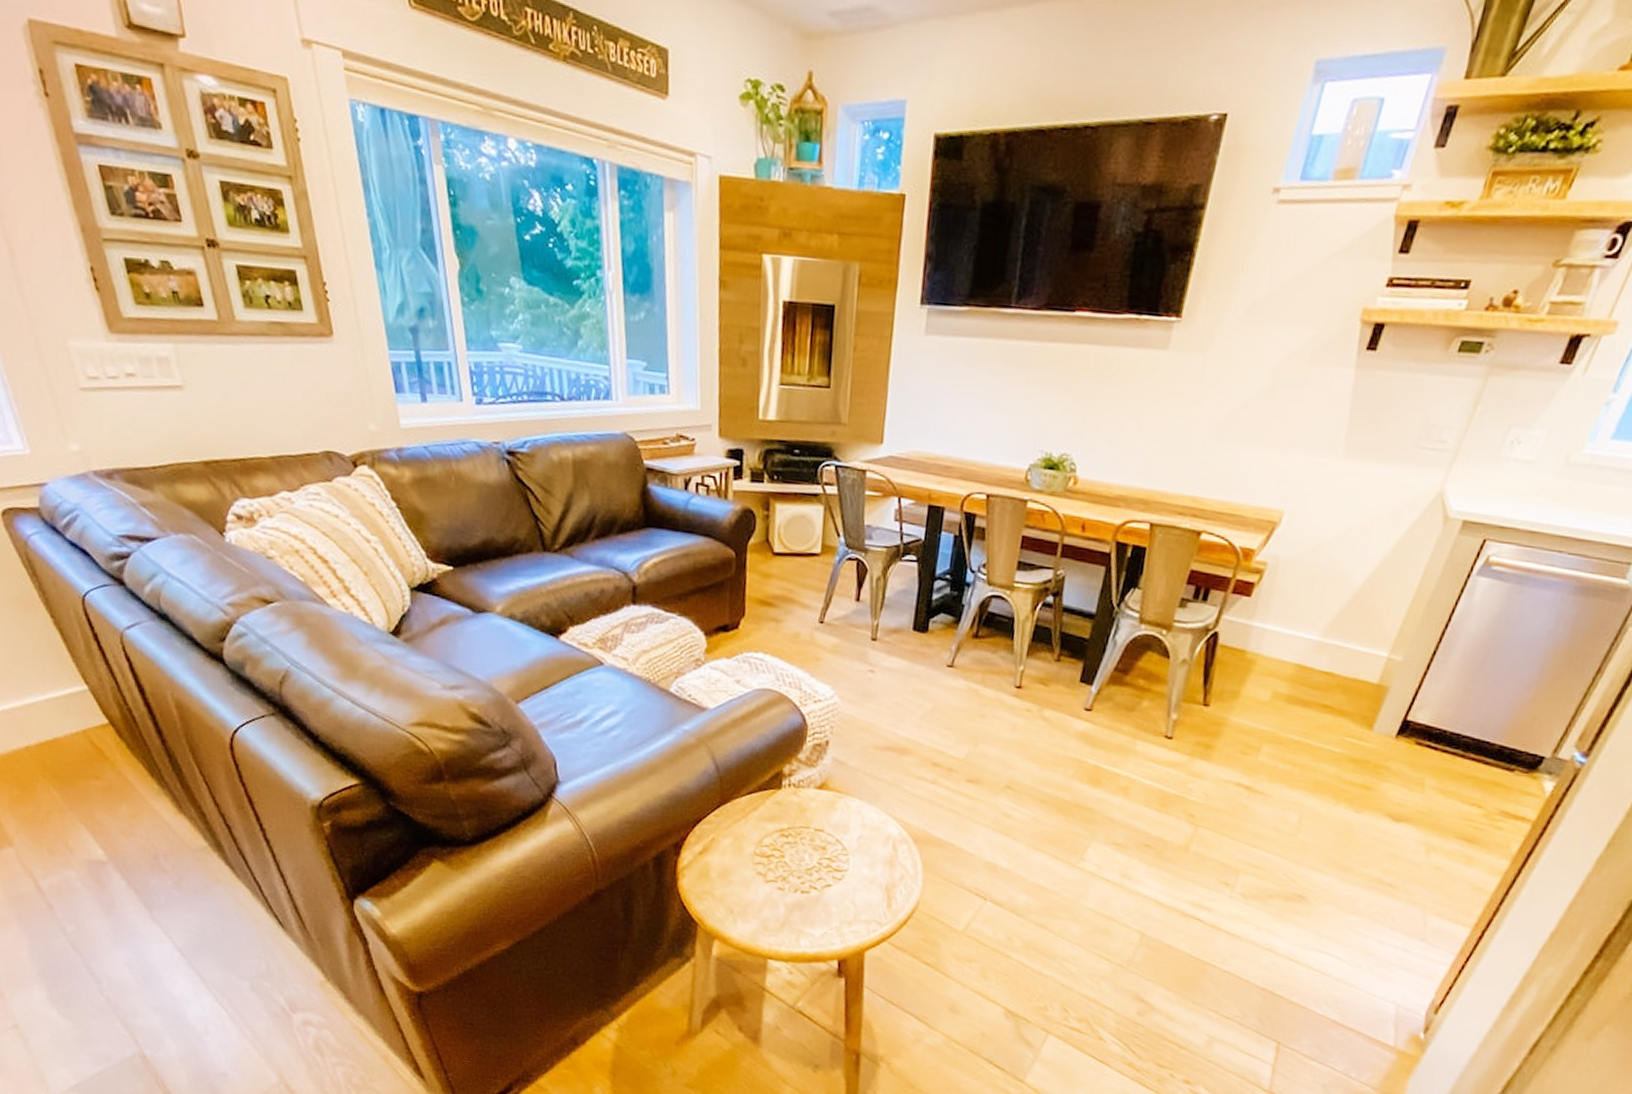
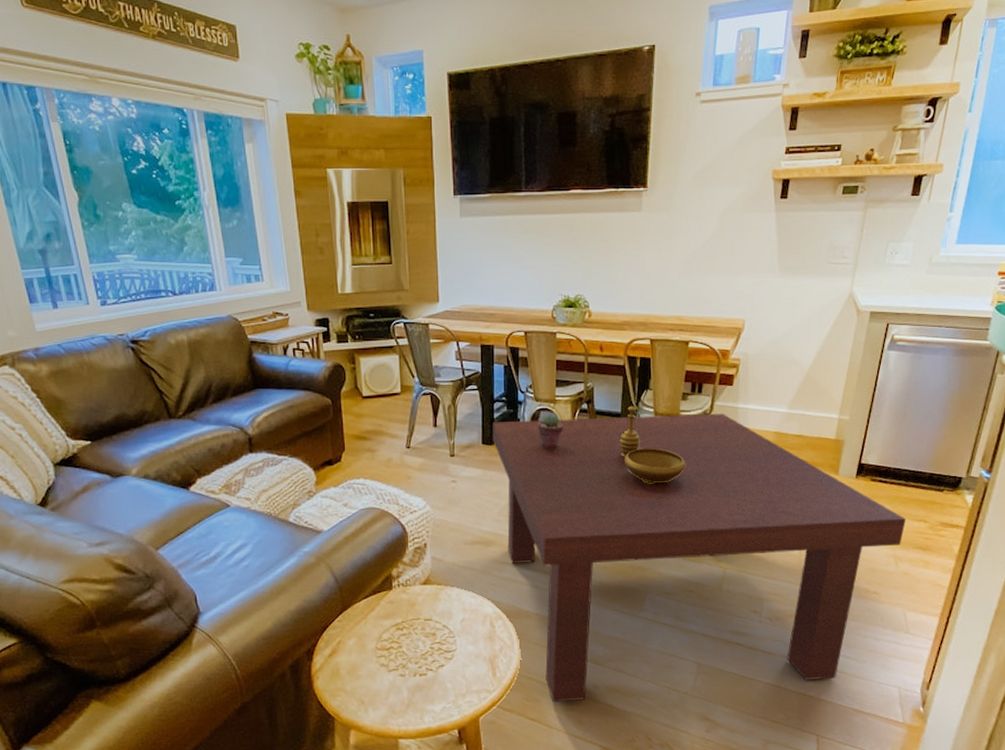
coffee table: none [926,604,1453,980] -> present [492,414,906,703]
potted succulent: none [985,604,1019,648] -> present [538,414,564,449]
decorative bowl: none [1087,605,1169,709] -> present [619,405,685,483]

